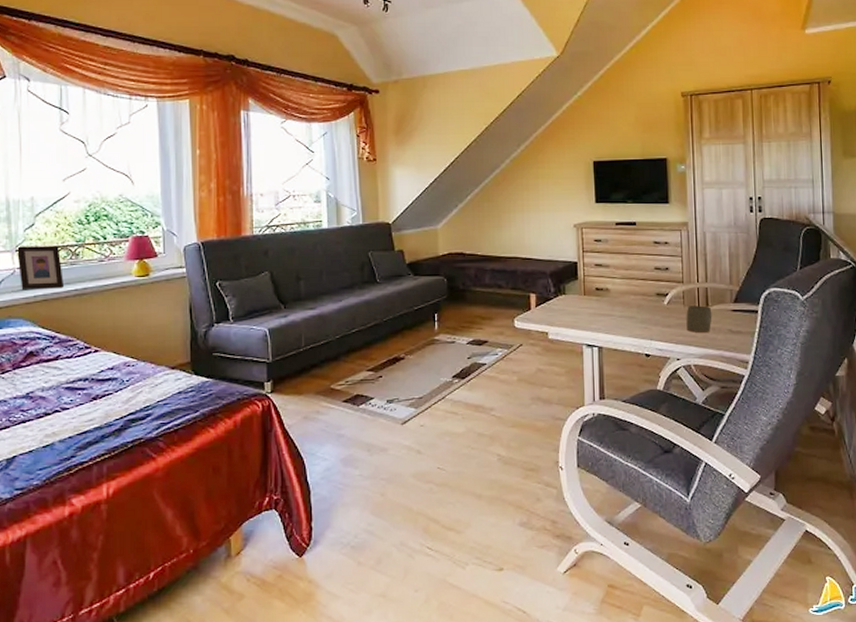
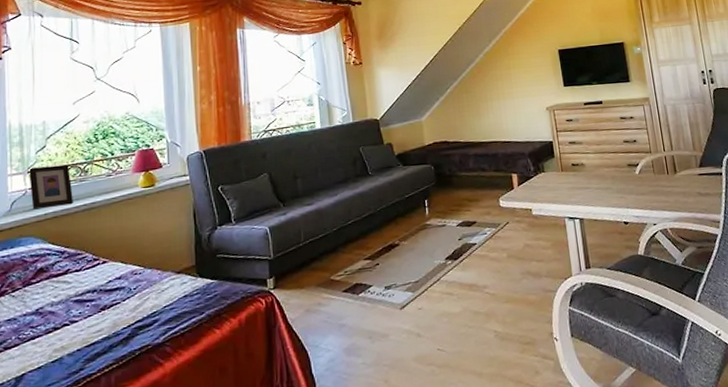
mug: present [686,305,712,333] -> none [657,172,682,198]

